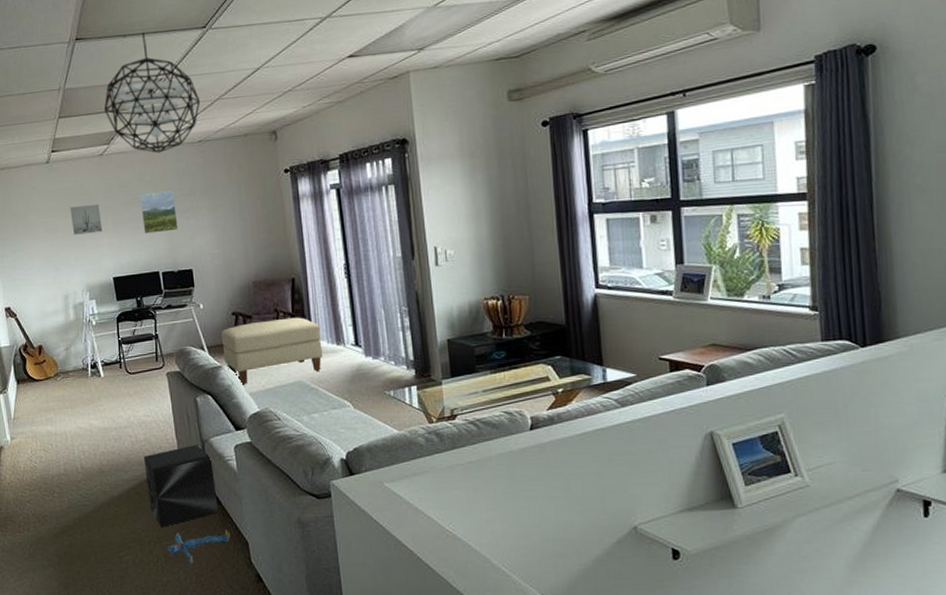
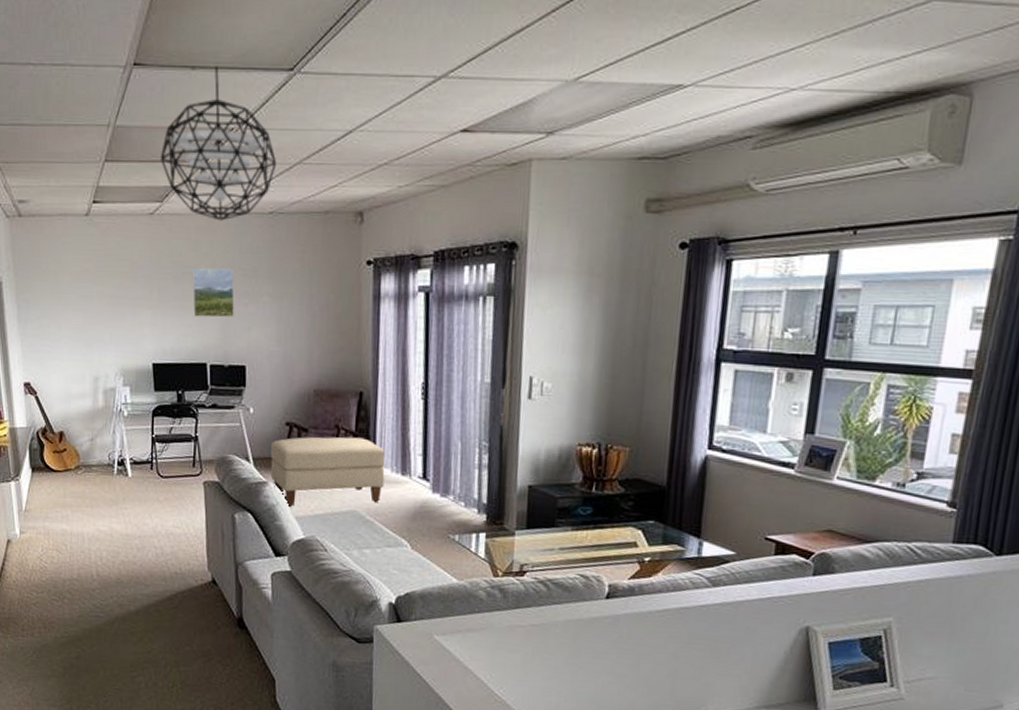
wall art: present [70,203,103,235] -> none [109,272,145,308]
speaker: present [144,444,218,527] -> none [168,565,246,651]
plush toy: present [167,529,230,564] -> none [184,659,256,694]

